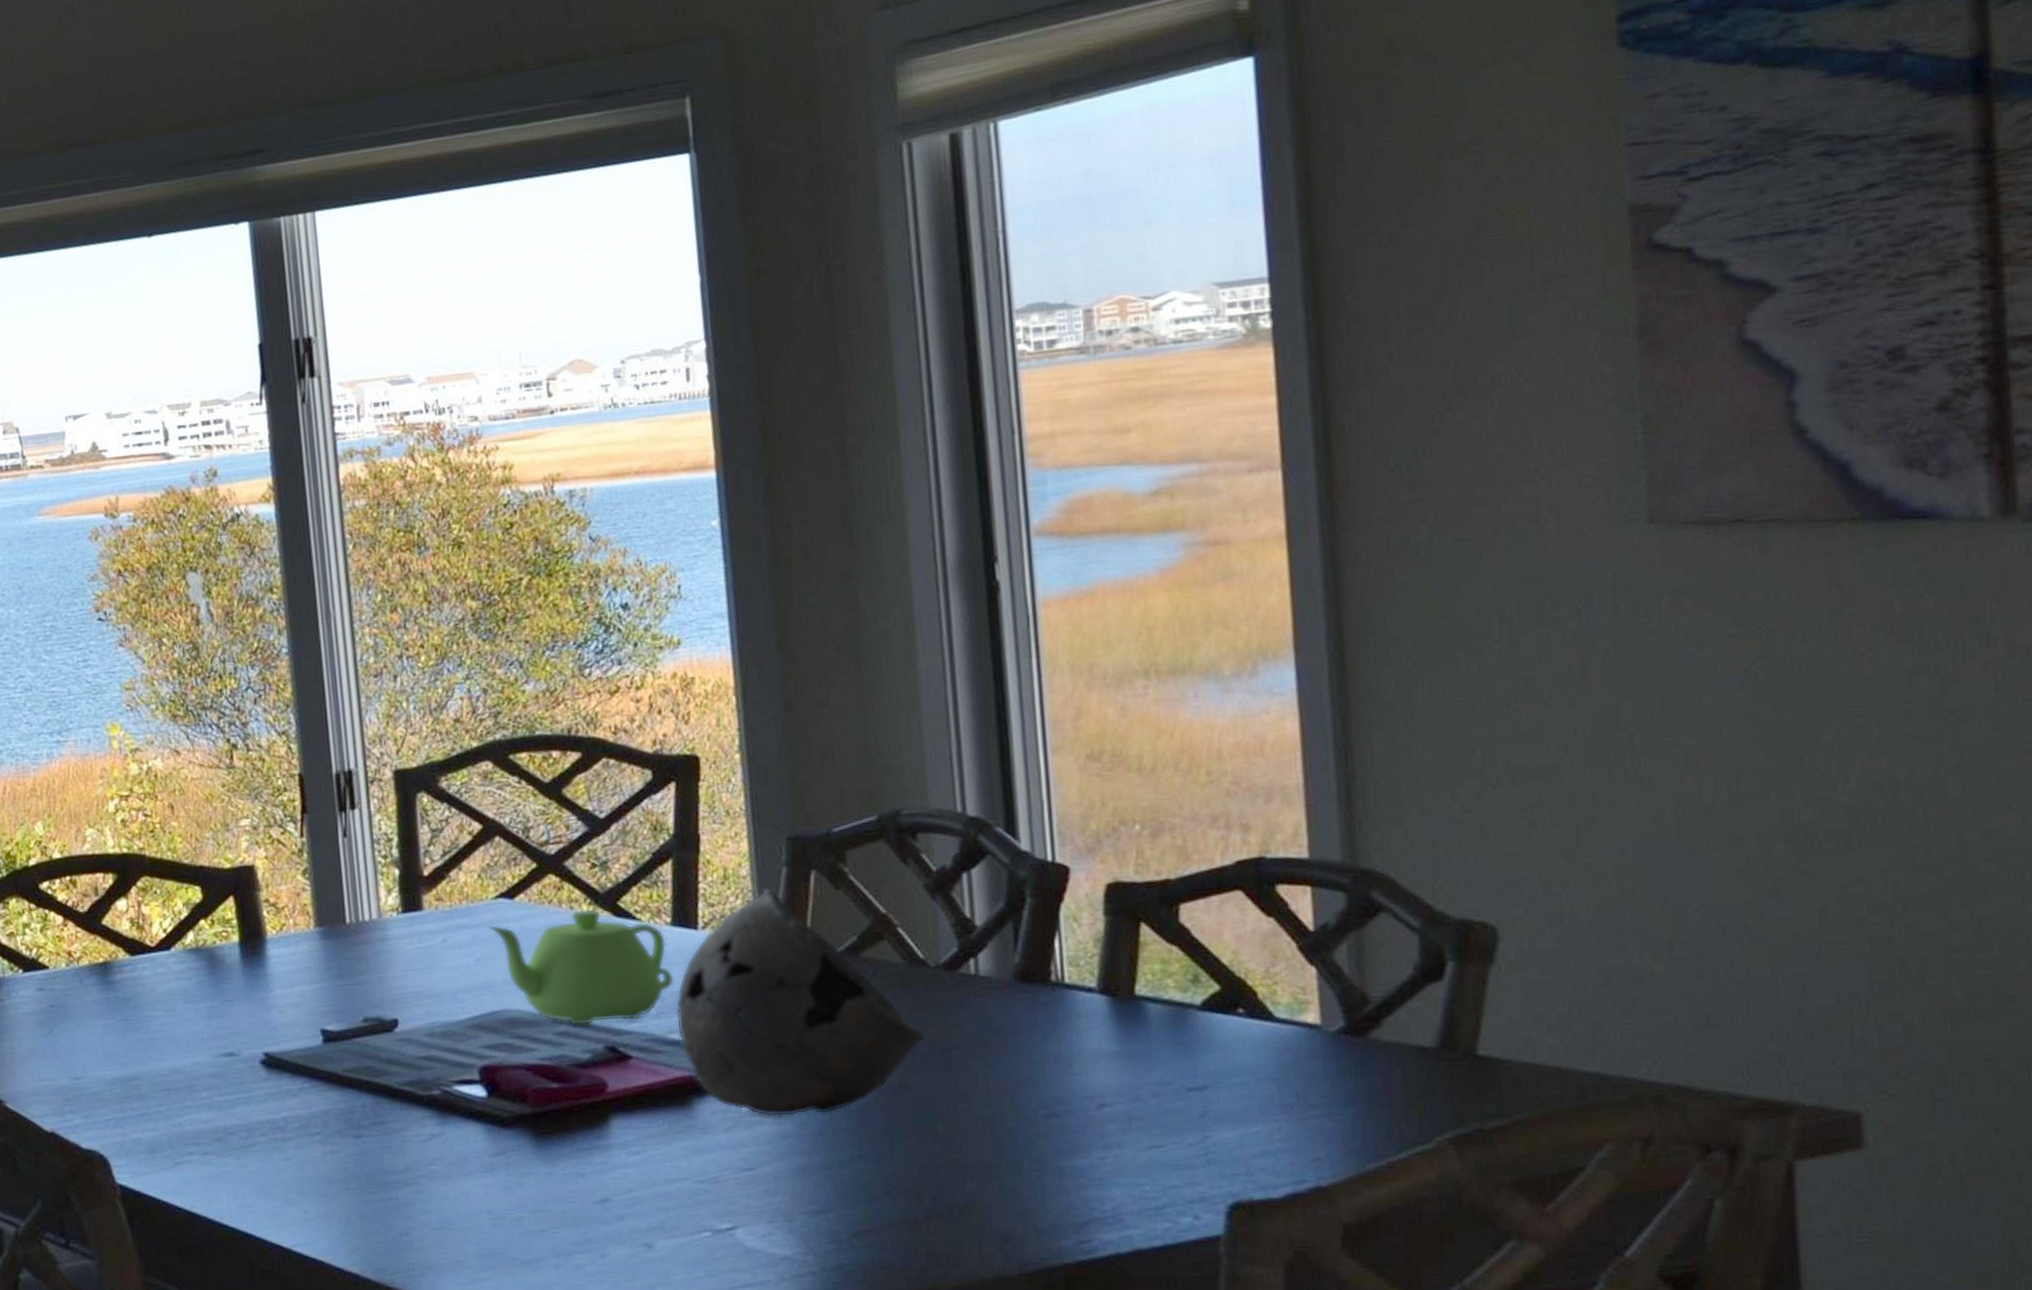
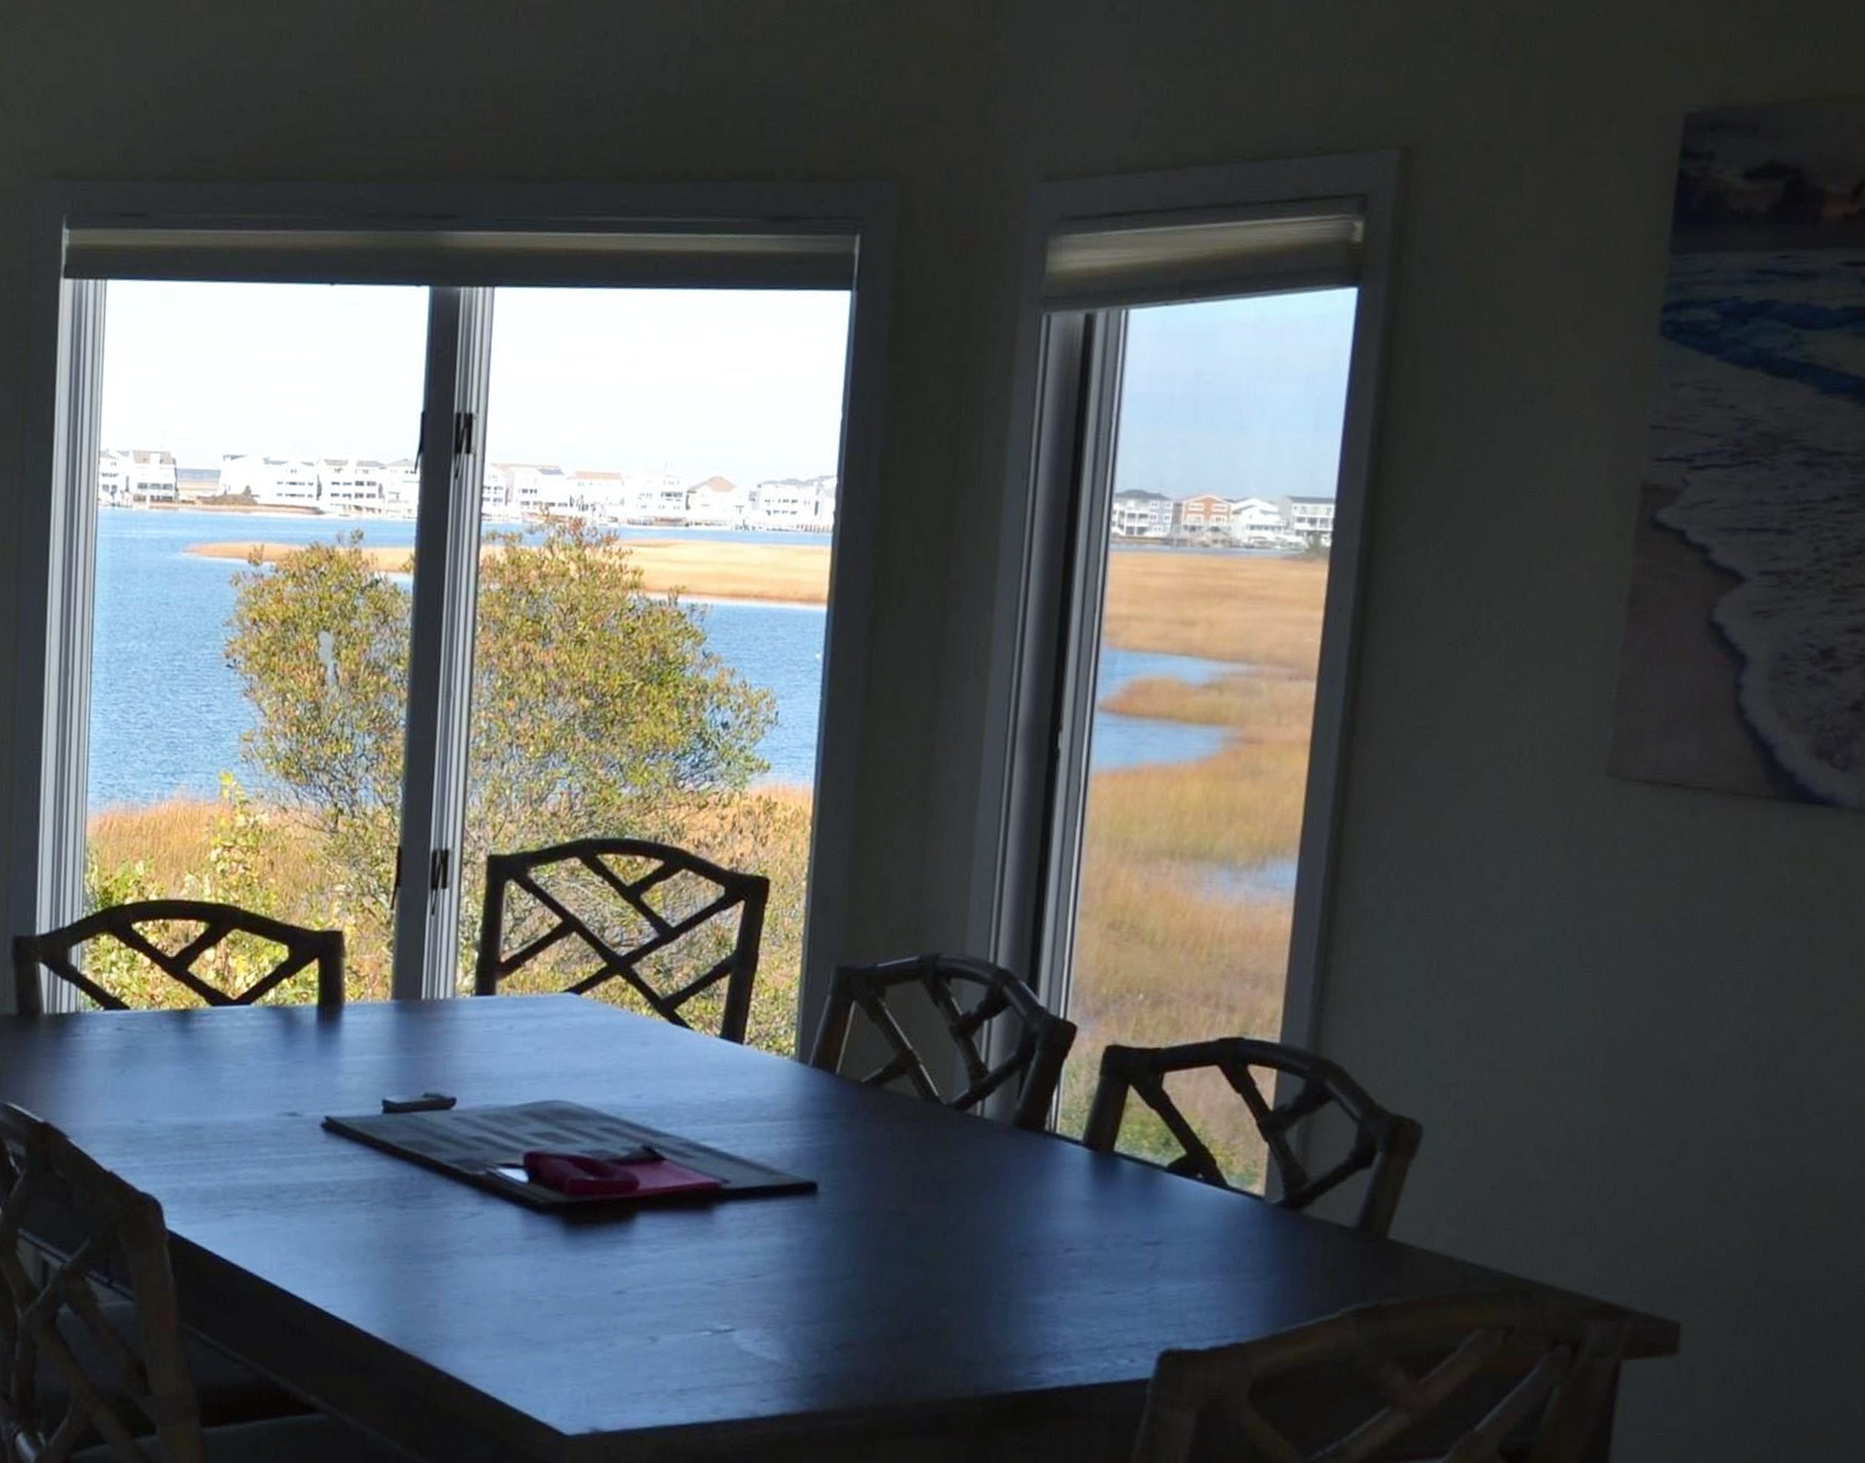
teapot: present [487,908,675,1026] -> none [552,1012,715,1124]
bowl: present [675,887,925,1117] -> none [710,1012,928,1232]

